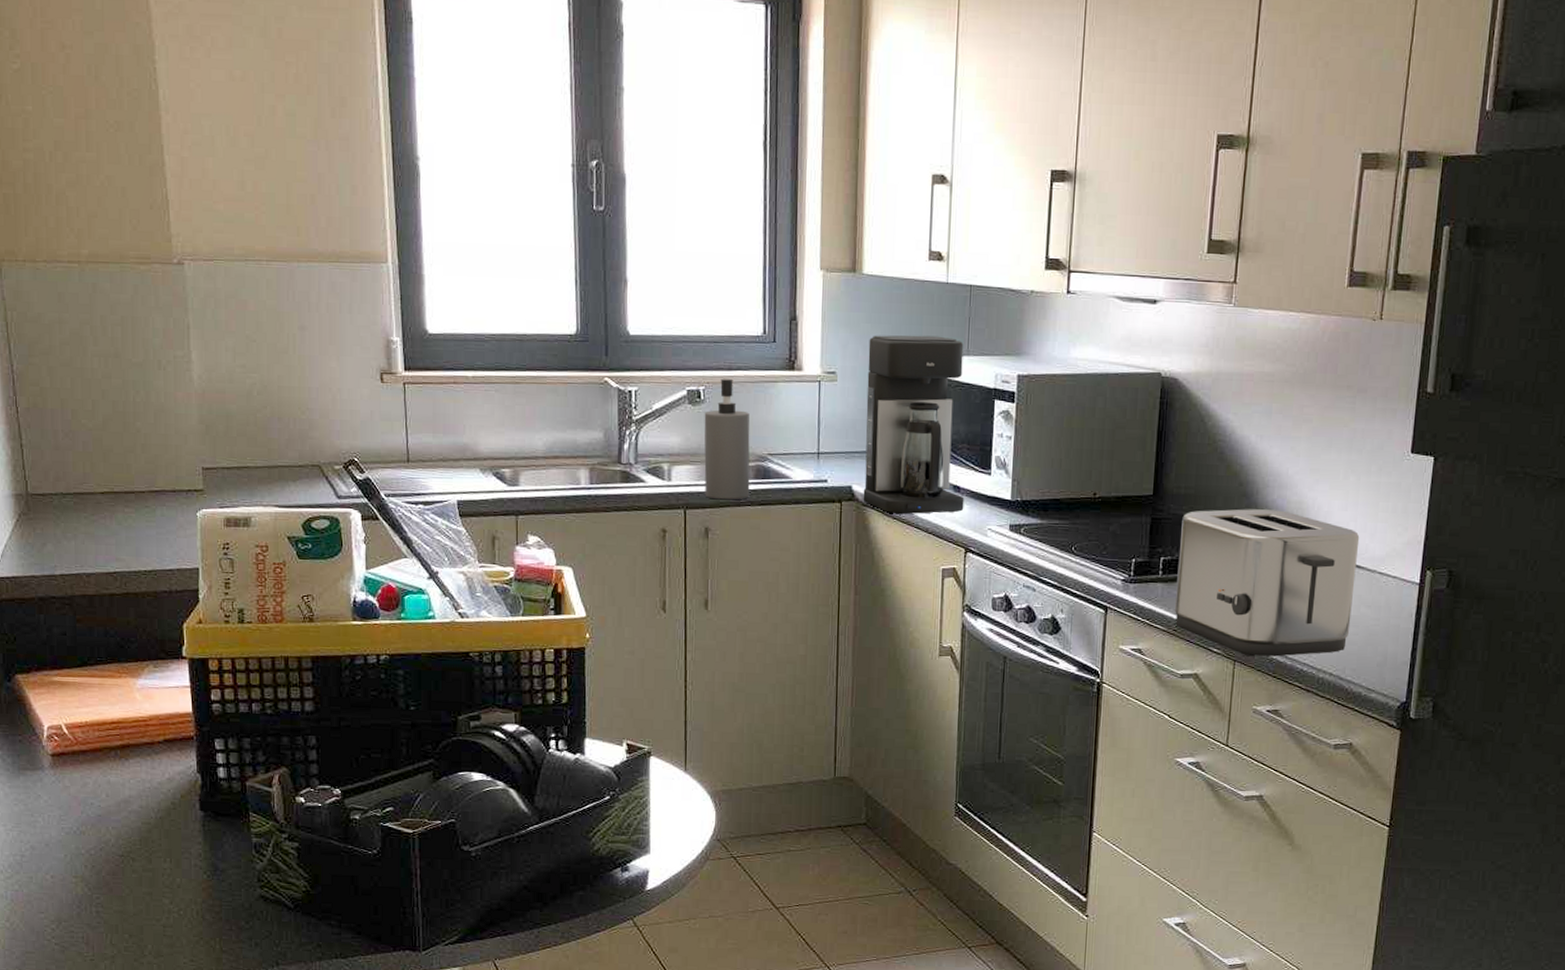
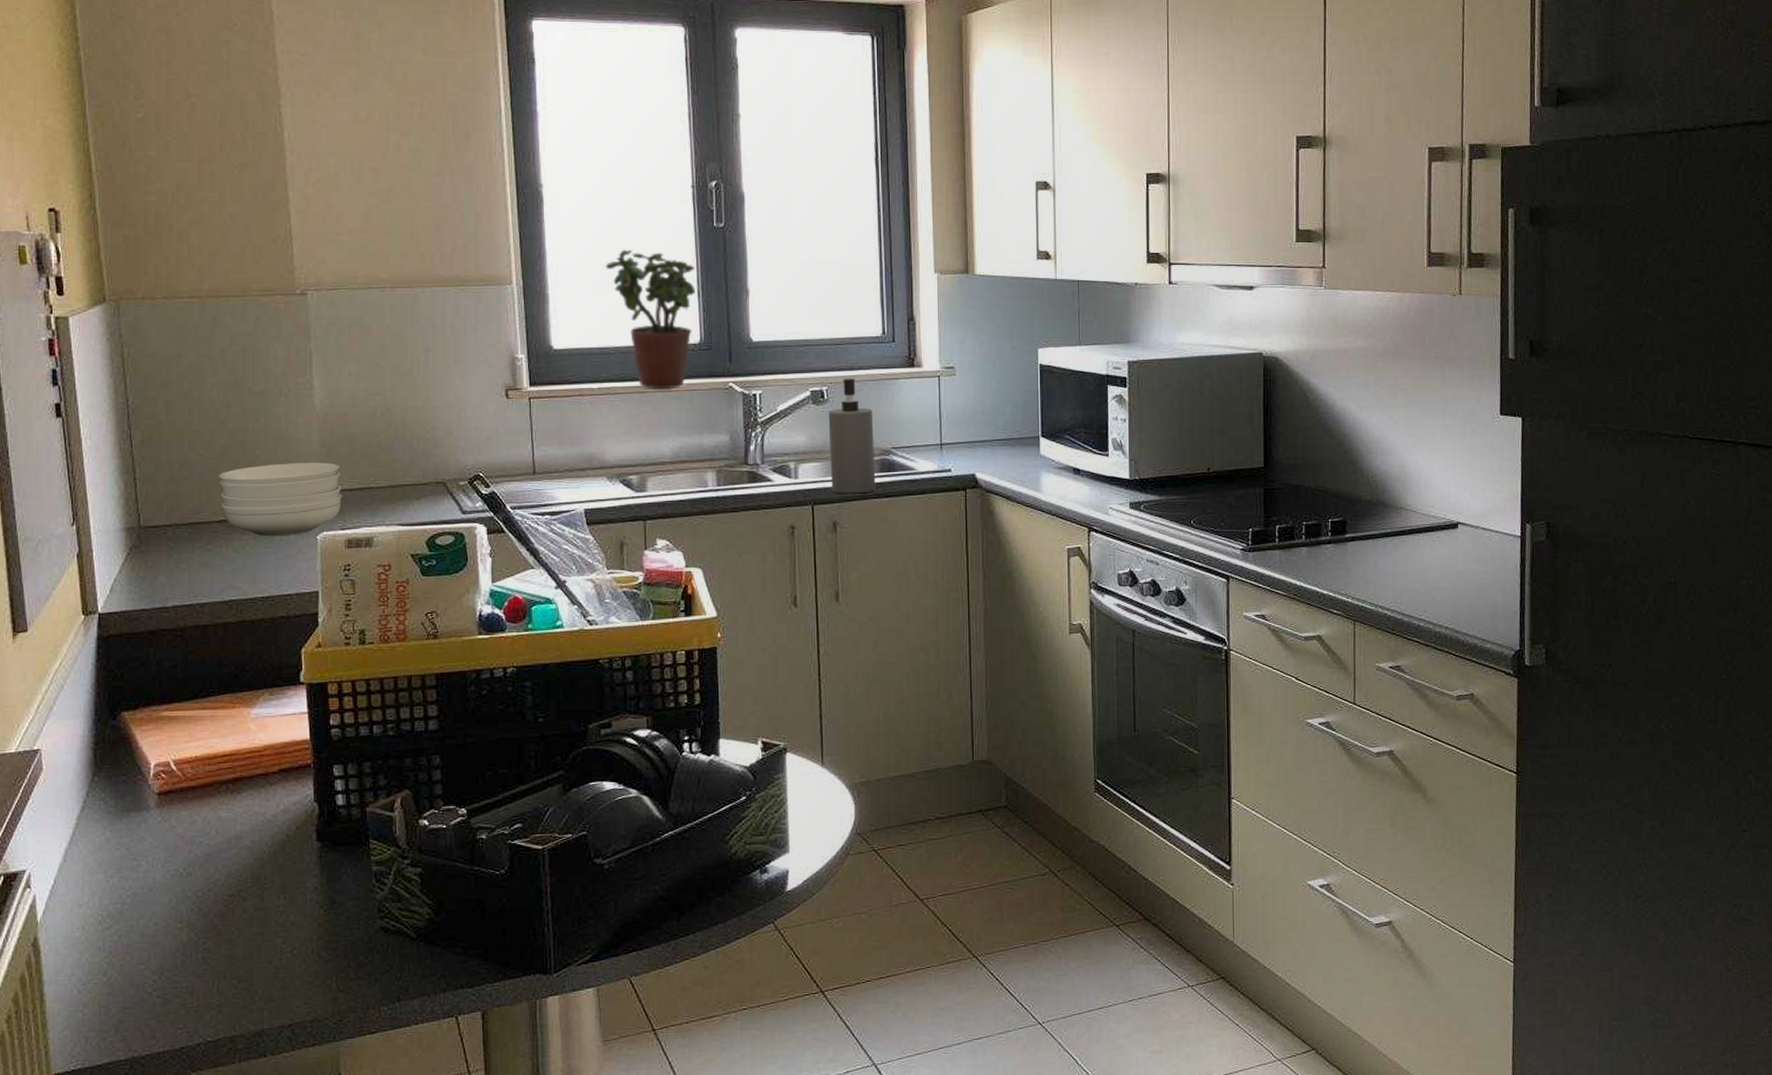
bowl: none [100,437,220,512] -> present [217,463,342,537]
potted plant: none [482,230,573,380] -> present [605,249,695,389]
coffee maker: present [863,335,964,515] -> none [984,329,1085,499]
toaster: present [1175,509,1360,657] -> none [1292,475,1461,616]

